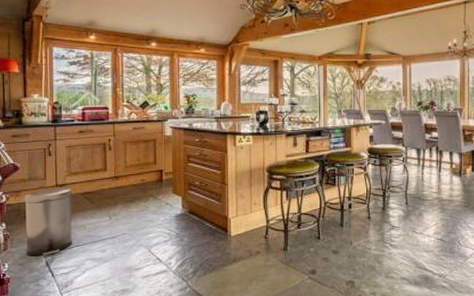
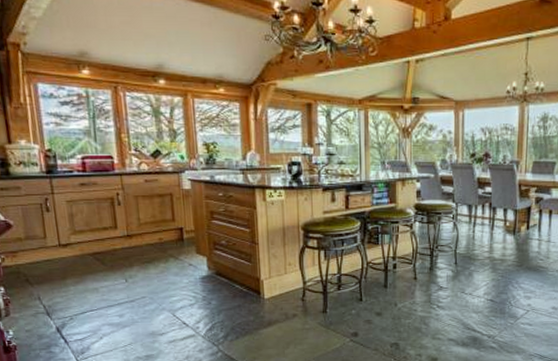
pedal bin: present [25,187,72,256] -> none [23,247,85,322]

